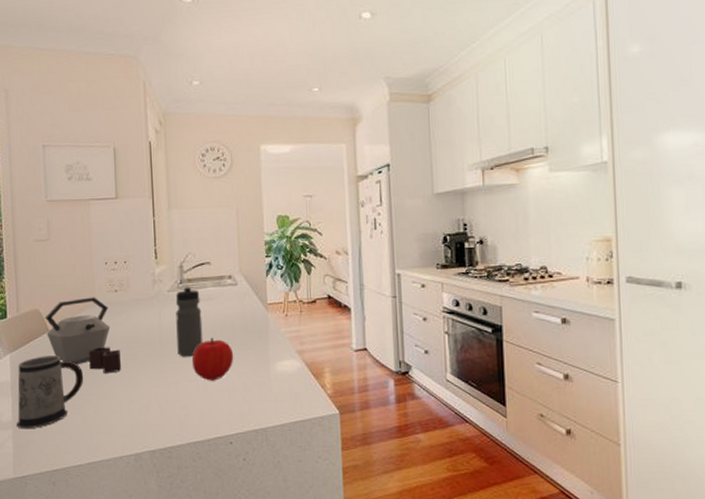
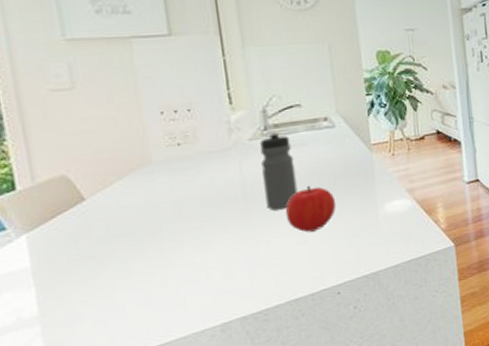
mug: present [16,356,84,429] -> none [40,228,143,323]
kettle: present [45,297,122,374] -> none [76,153,195,241]

